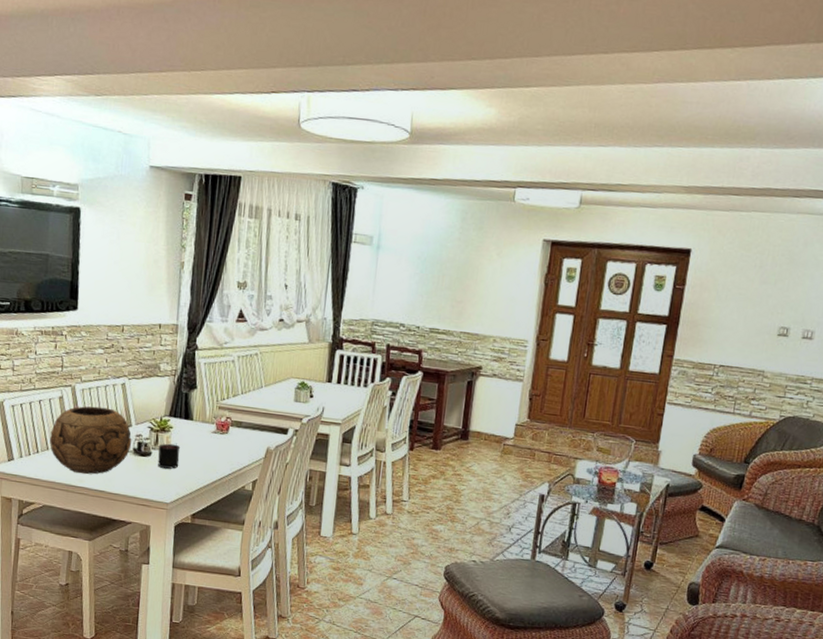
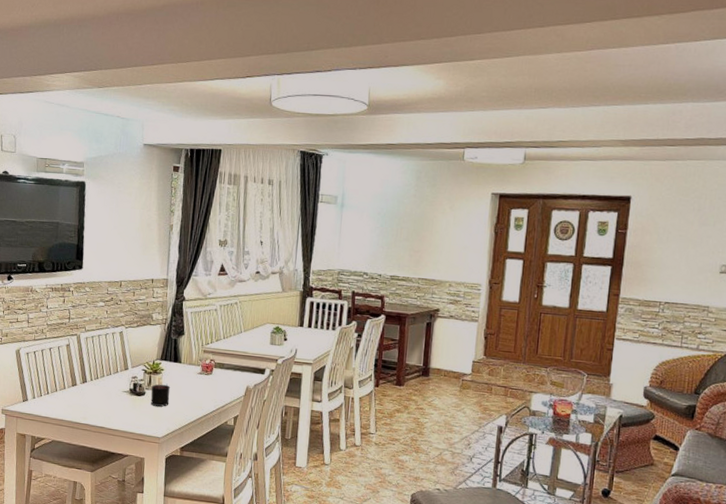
decorative bowl: present [50,406,132,474] -> none [58,352,129,412]

